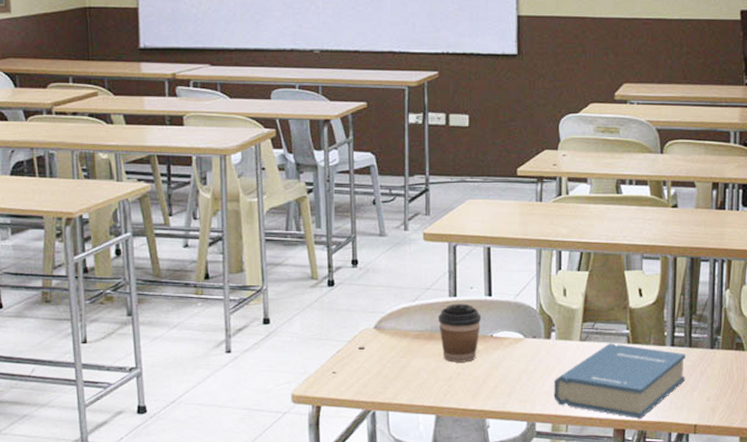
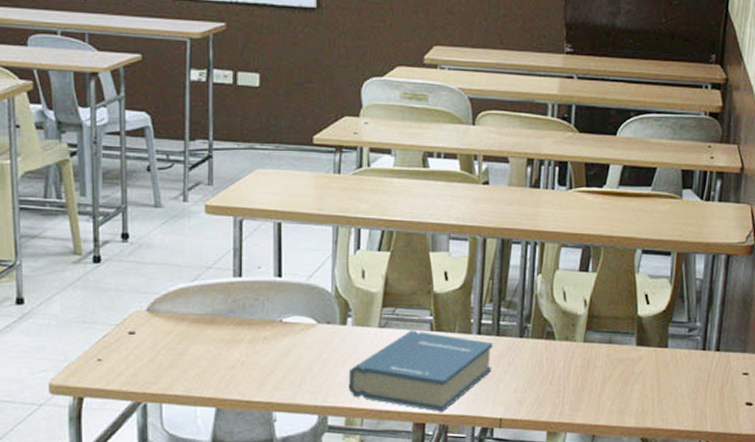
coffee cup: present [439,303,482,363] -> none [221,284,270,350]

